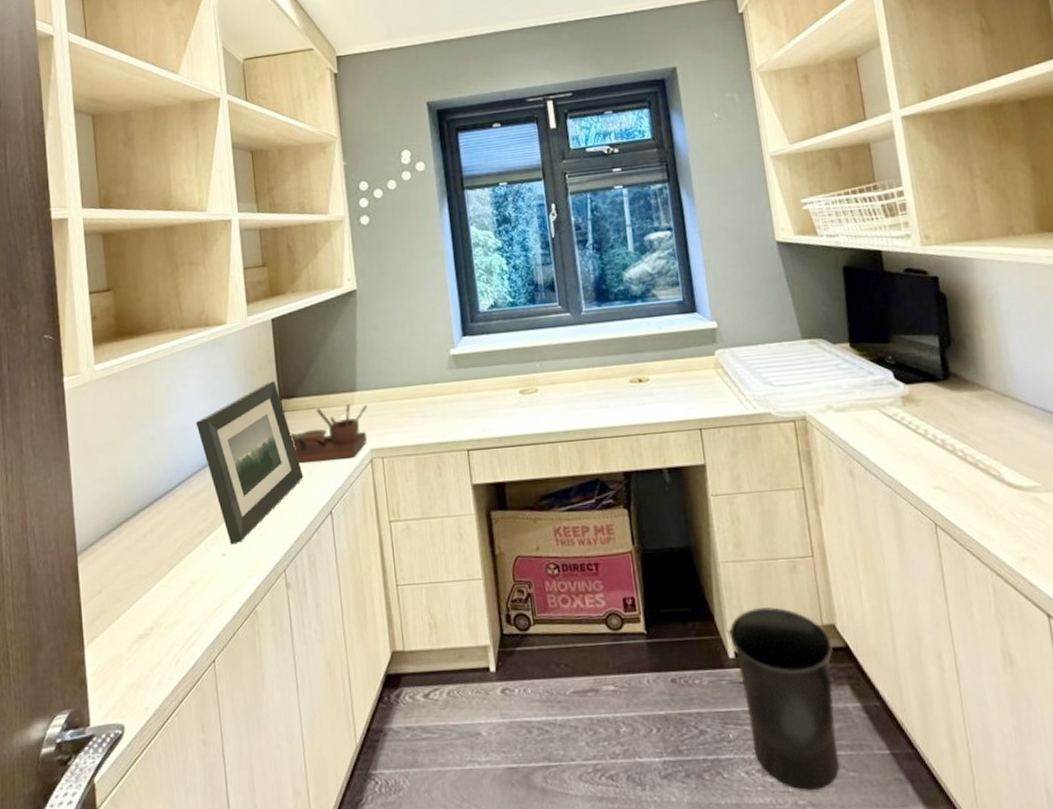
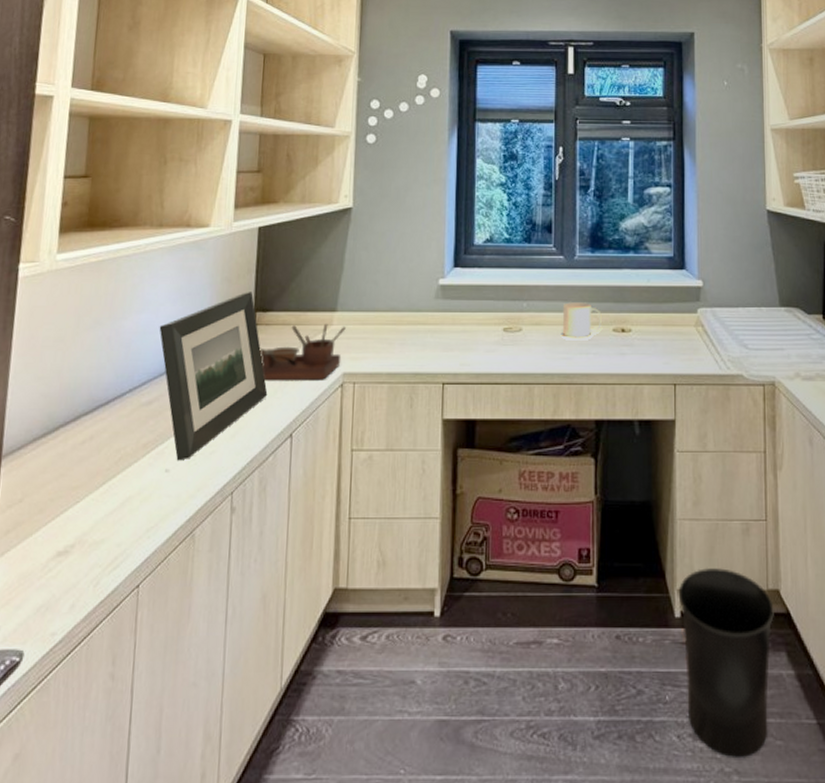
mug: none [575,356,618,395] -> present [562,302,602,339]

